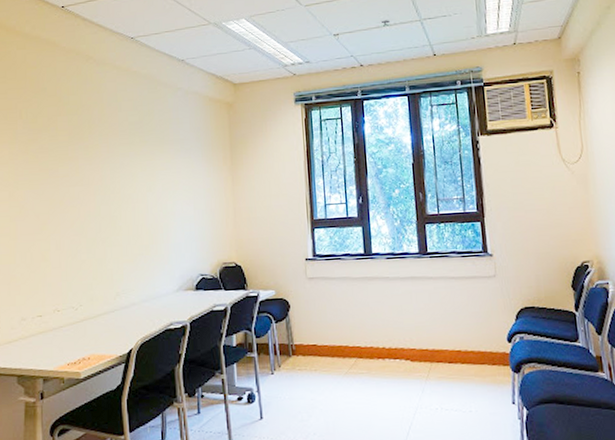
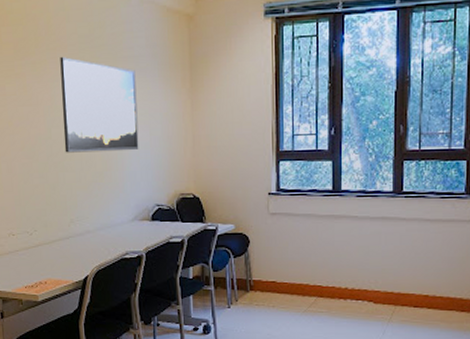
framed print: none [111,141,184,229] -> present [60,57,139,153]

